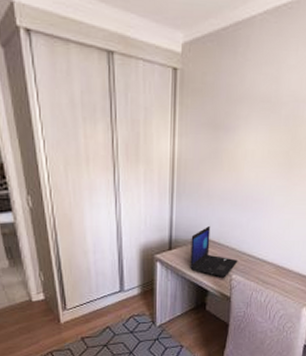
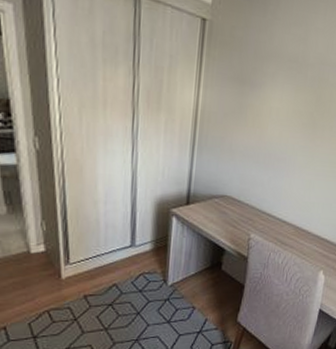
laptop: present [190,225,238,278] -> none [207,181,258,237]

